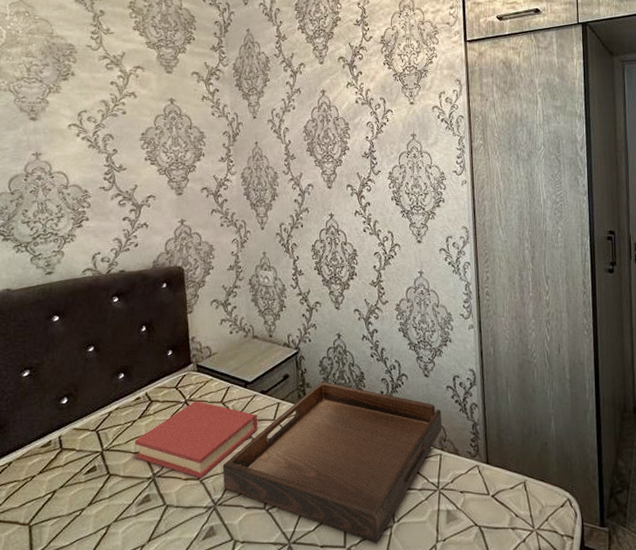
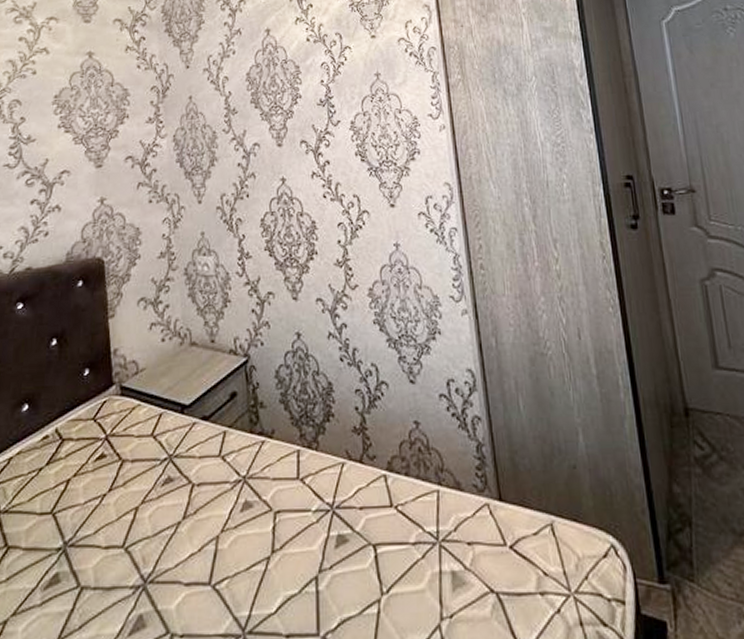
hardback book: present [134,400,258,479] -> none [40,435,199,545]
serving tray: present [222,382,442,543] -> none [154,398,438,627]

